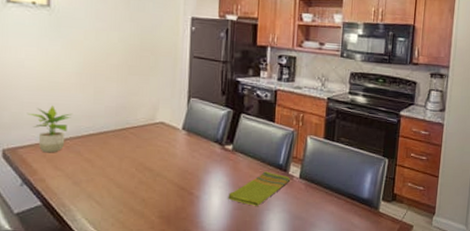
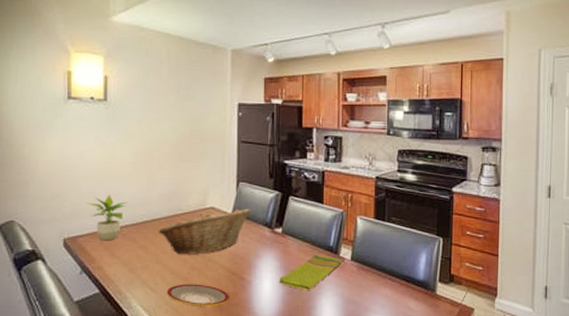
fruit basket: none [105,124,201,169] -> present [158,208,250,254]
plate: none [112,198,177,220] -> present [166,284,229,307]

